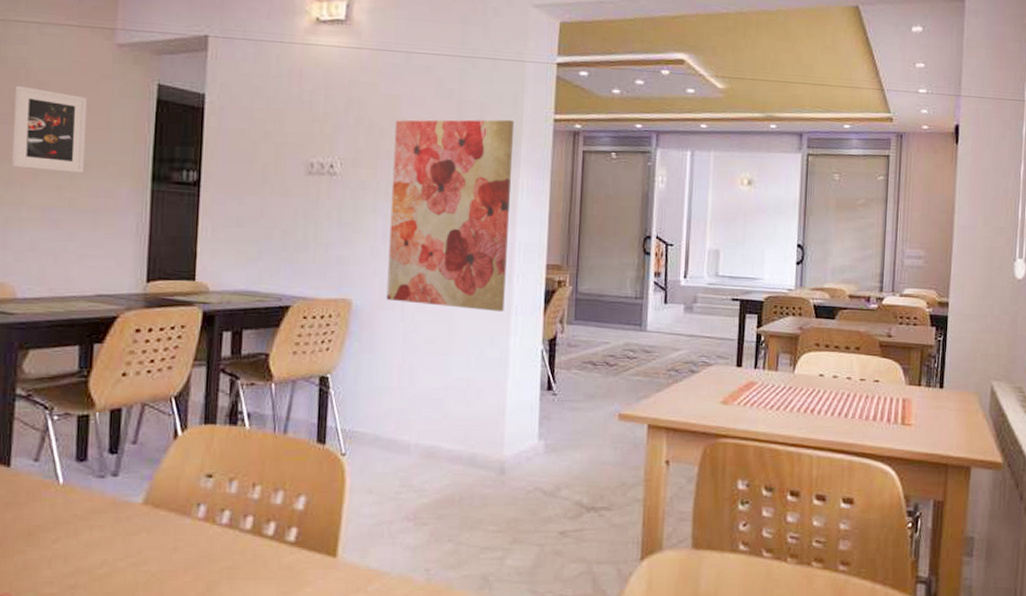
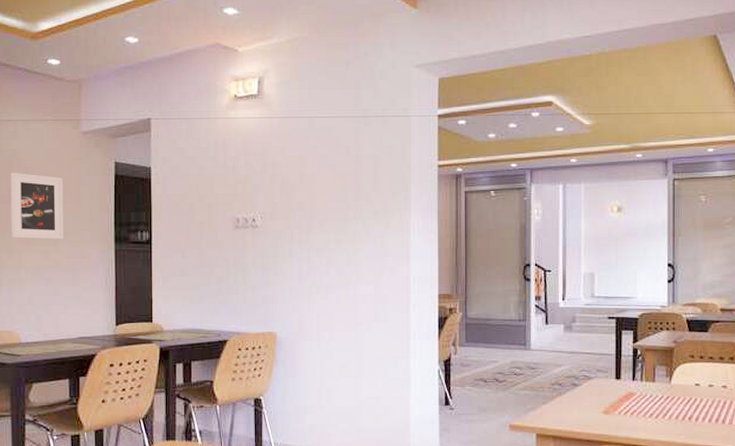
wall art: present [386,119,515,311] -> none [303,168,404,337]

